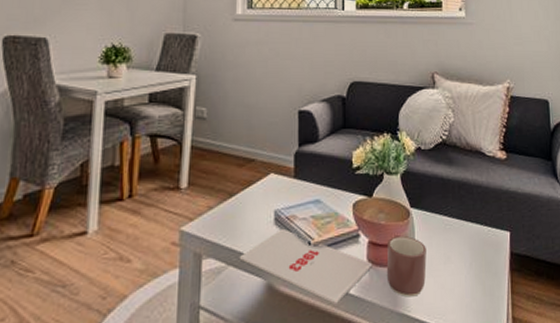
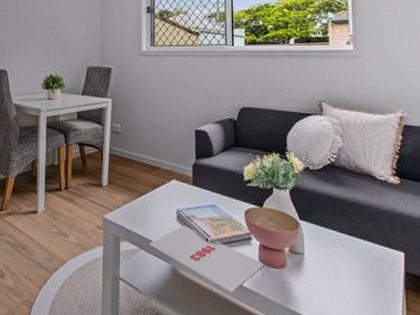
mug: present [386,235,427,297] -> none [277,243,316,298]

